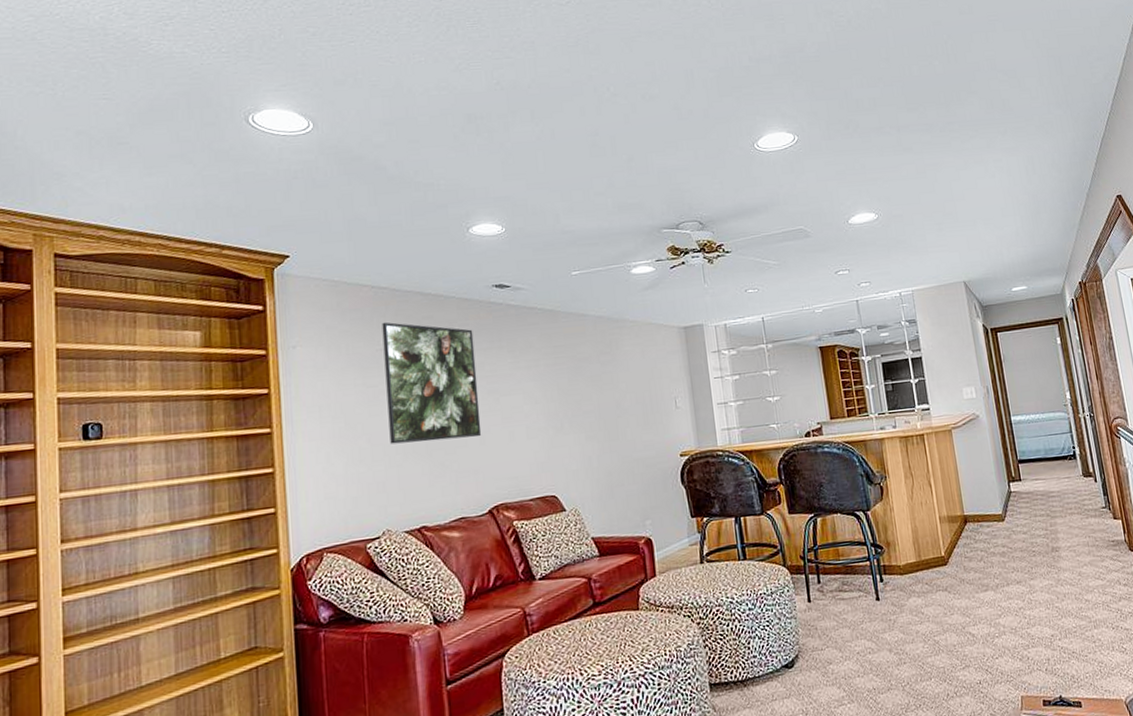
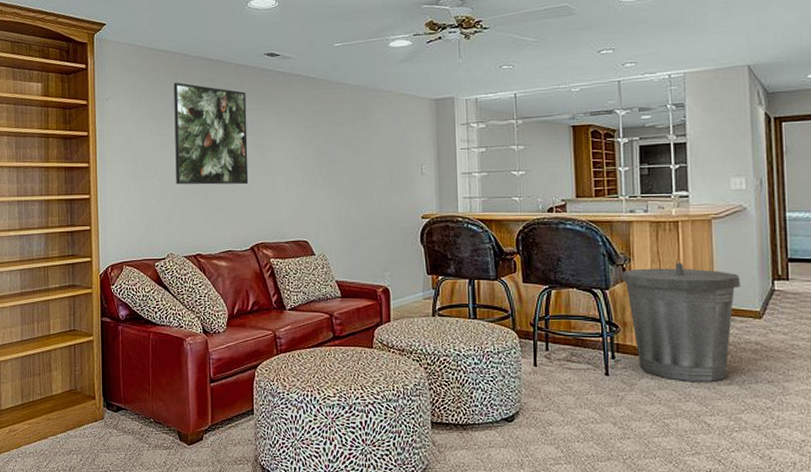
trash can: none [879,475,983,595] -> present [621,262,741,382]

